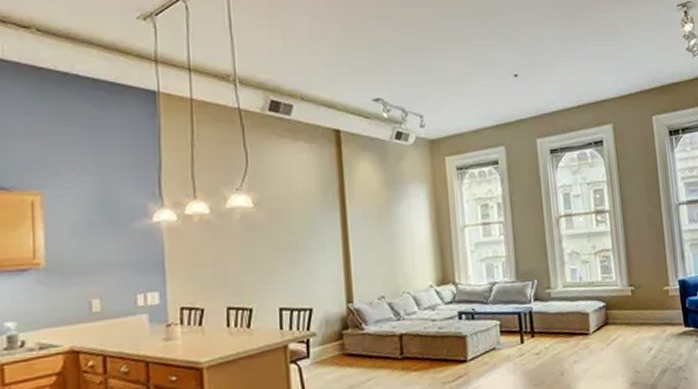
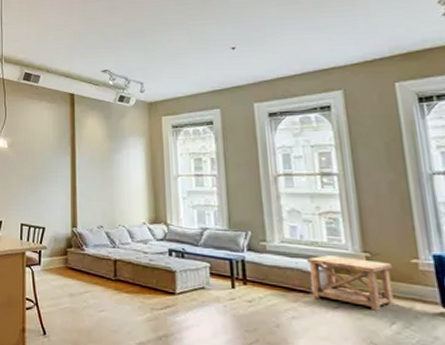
side table: none [586,293,652,341] -> present [308,255,394,311]

